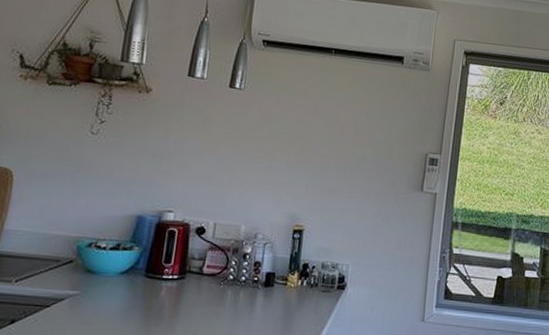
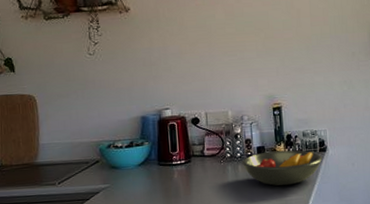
fruit bowl: none [245,279,340,324] -> present [241,150,323,186]

